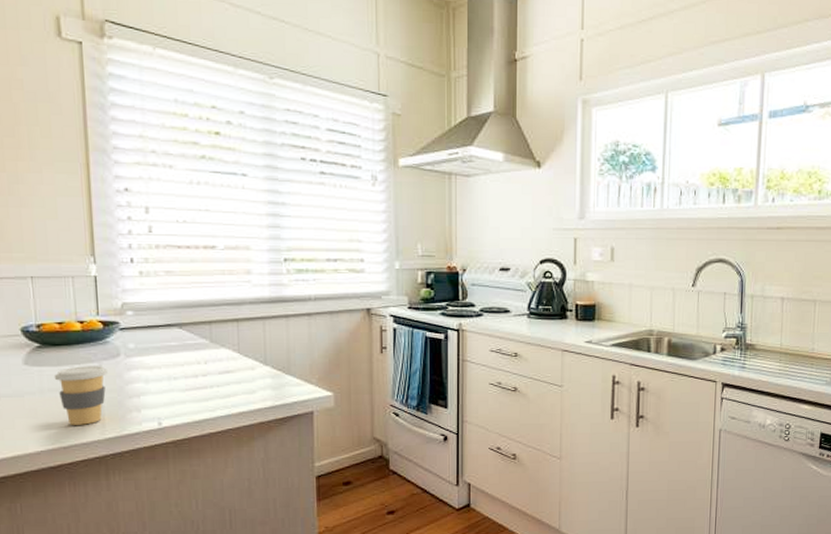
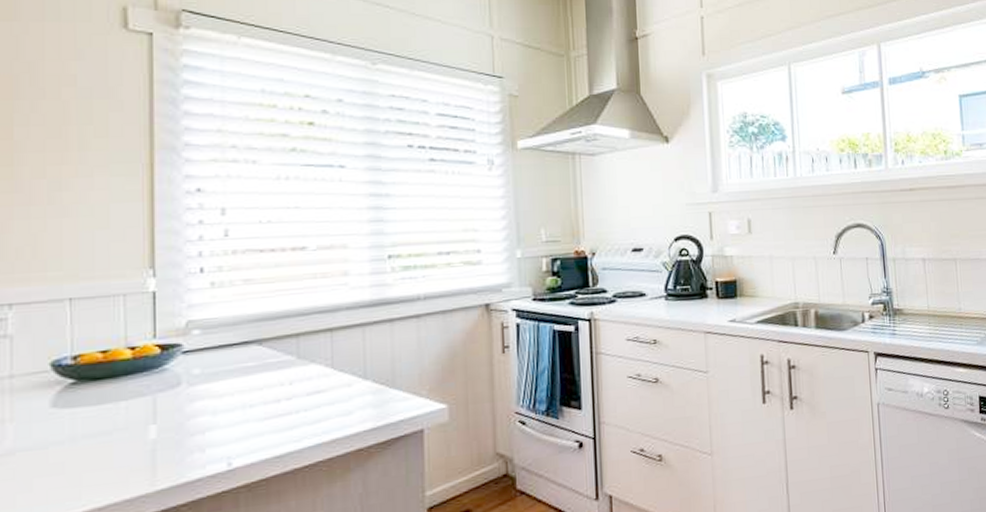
coffee cup: present [54,366,109,425] -> none [91,399,165,479]

